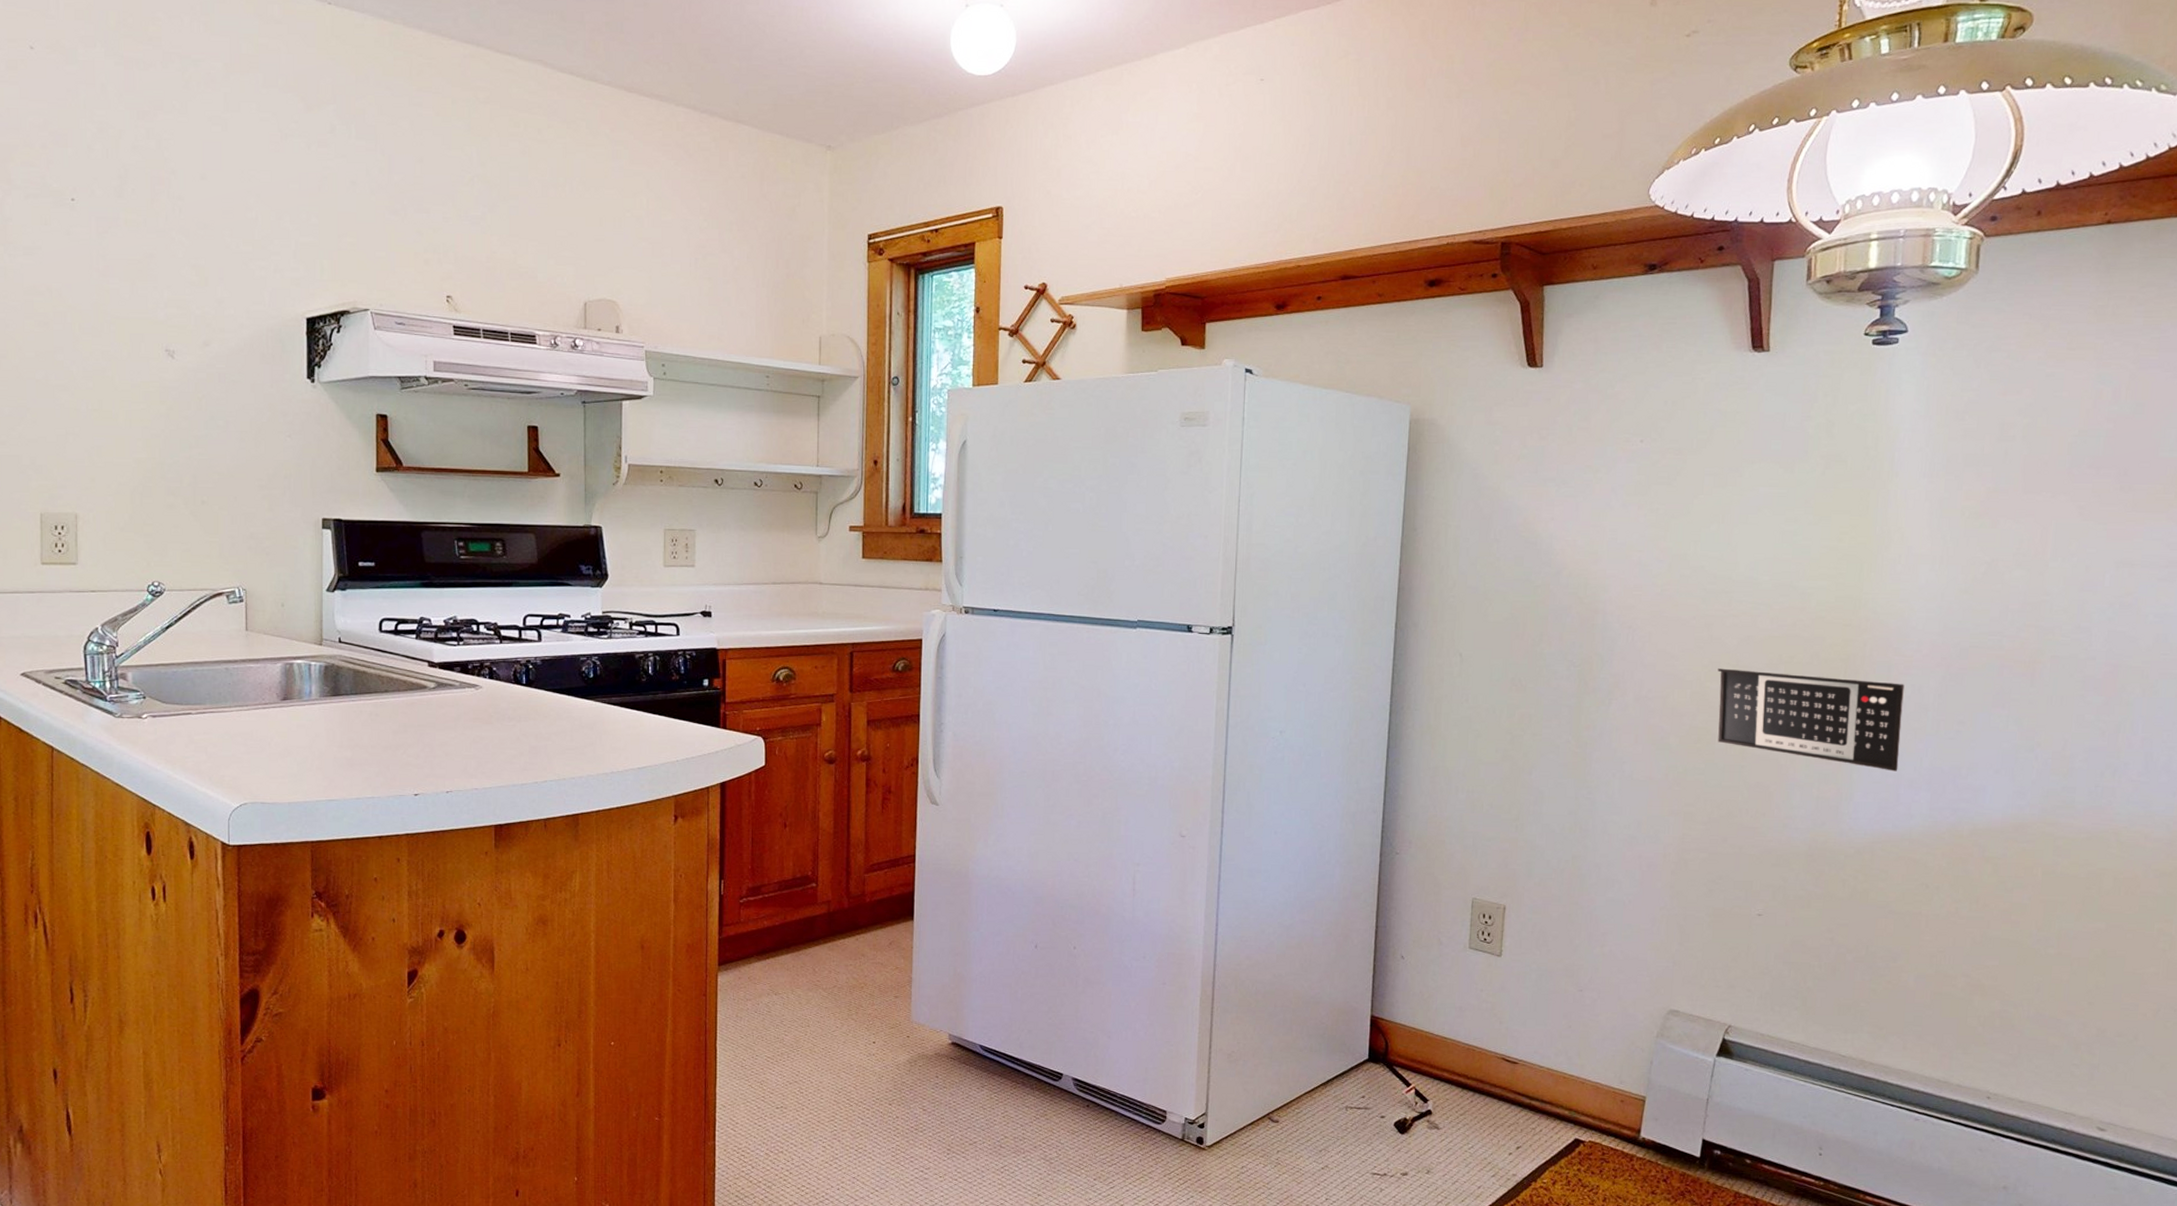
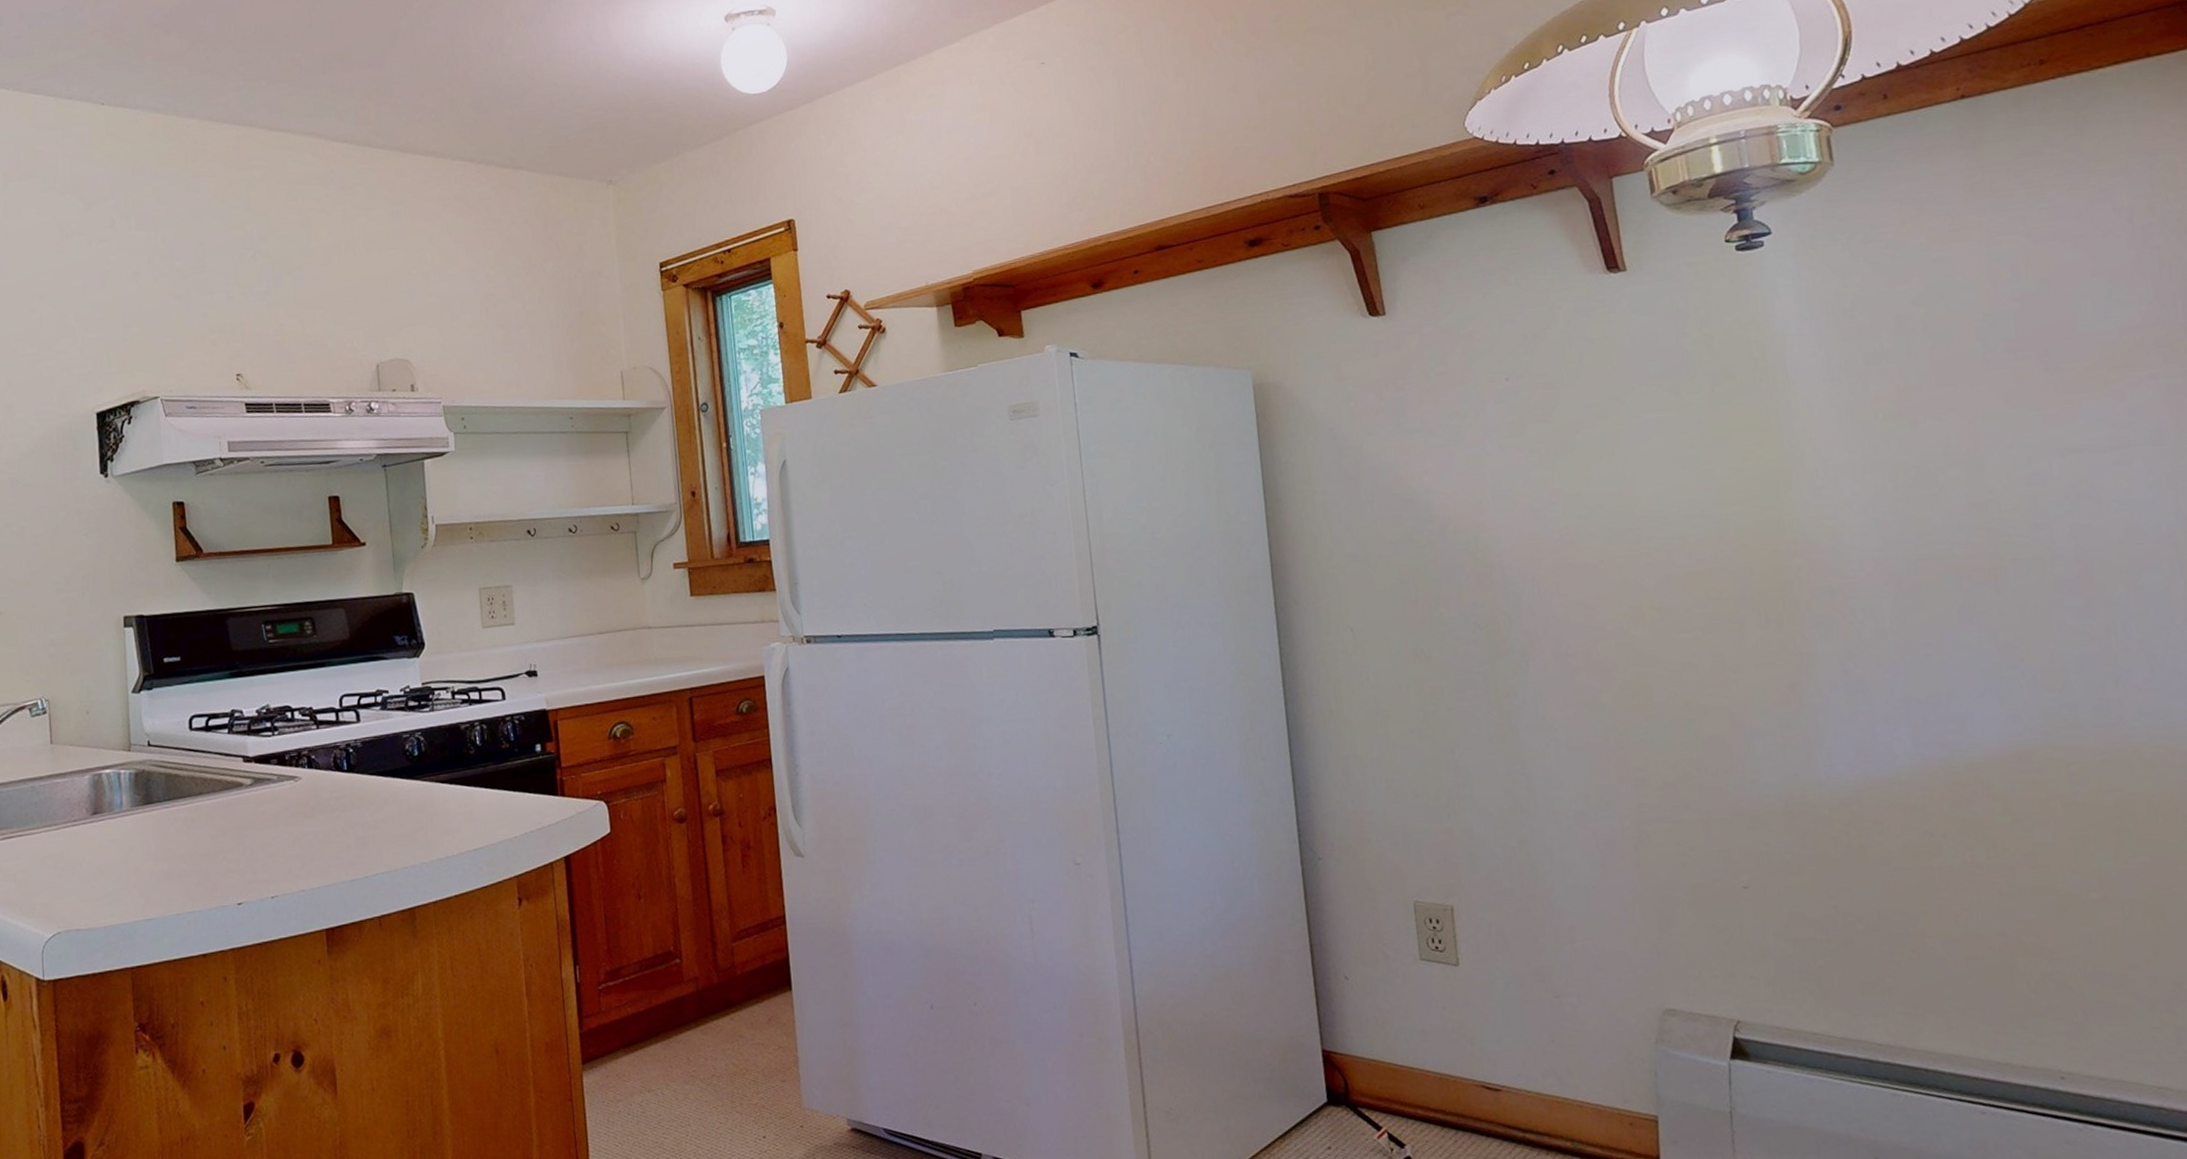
calendar: present [1717,668,1904,772] -> none [1640,608,1868,708]

